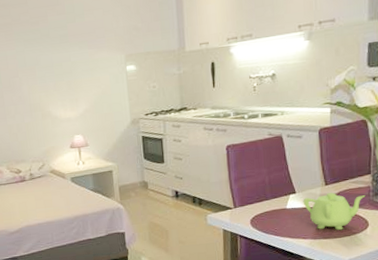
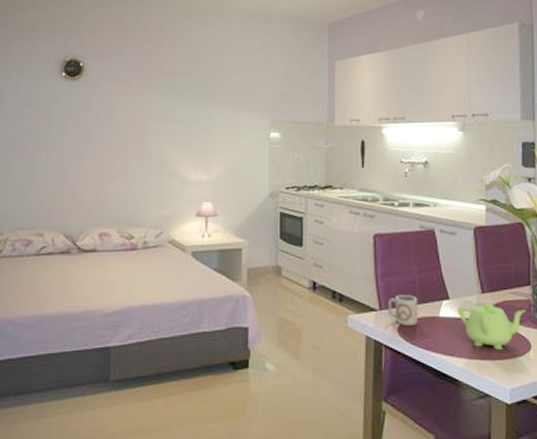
cup: none [241,193,268,219] -> present [387,295,418,327]

